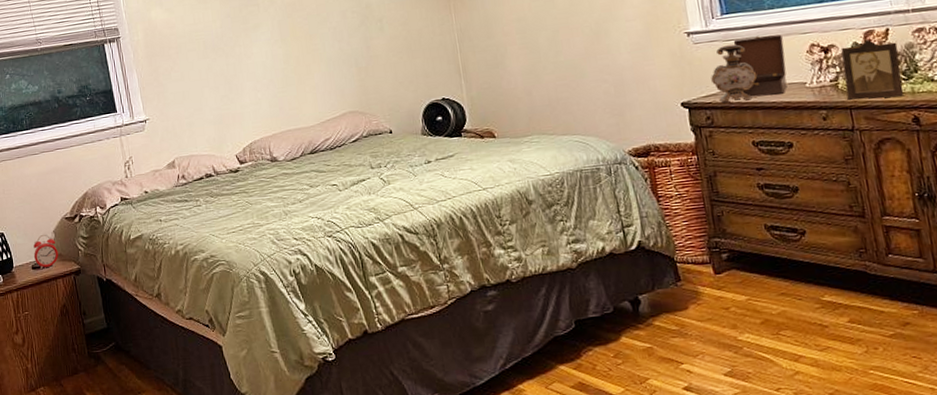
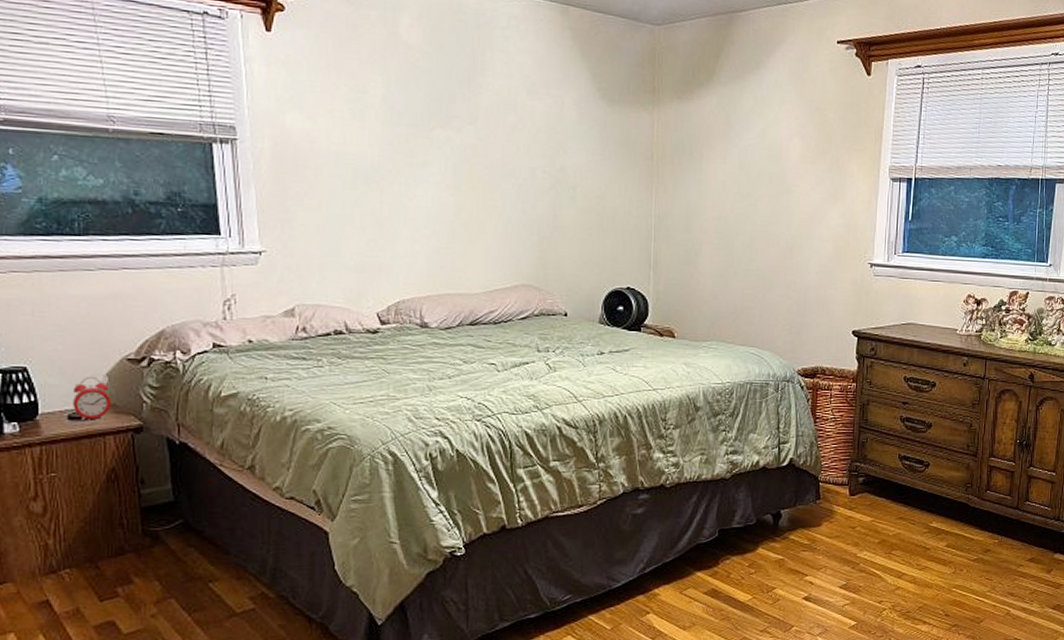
perfume bottle: present [710,44,758,103] -> none [882,282,921,338]
jewelry box: present [733,34,787,97] -> none [903,279,947,336]
photo frame: present [841,38,904,100] -> none [986,298,1032,355]

